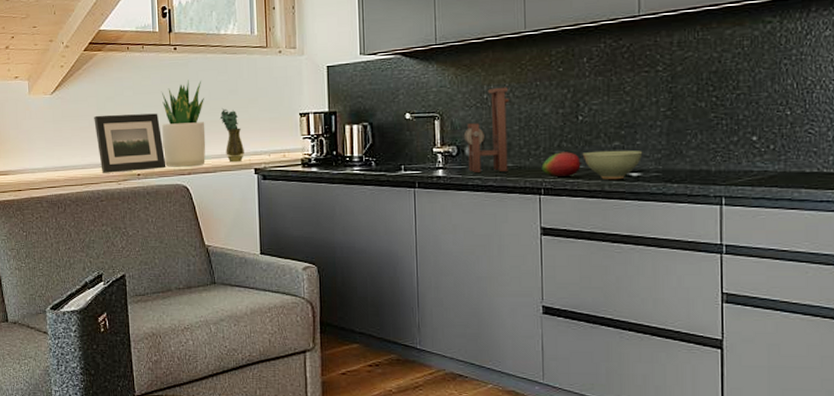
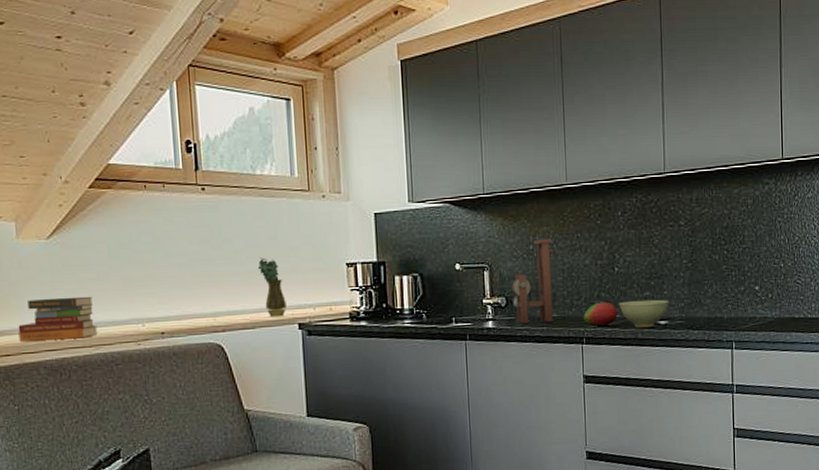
books: none [28,142,88,179] -> present [18,296,98,342]
picture frame: present [94,113,166,173] -> none [104,262,196,332]
planter: present [161,80,206,167] -> none [187,225,243,324]

